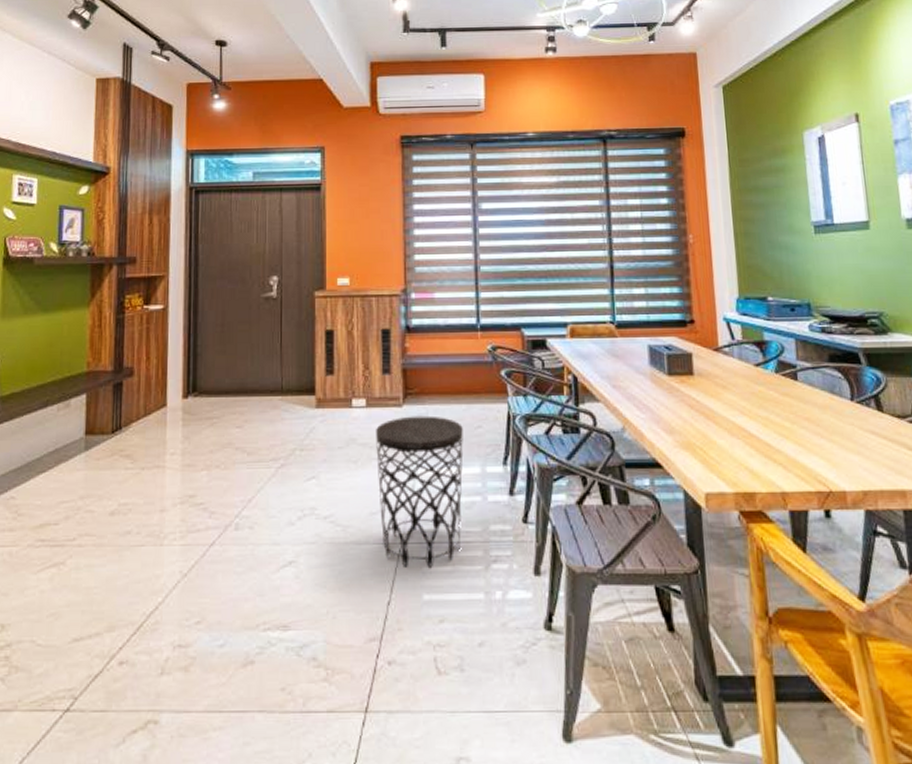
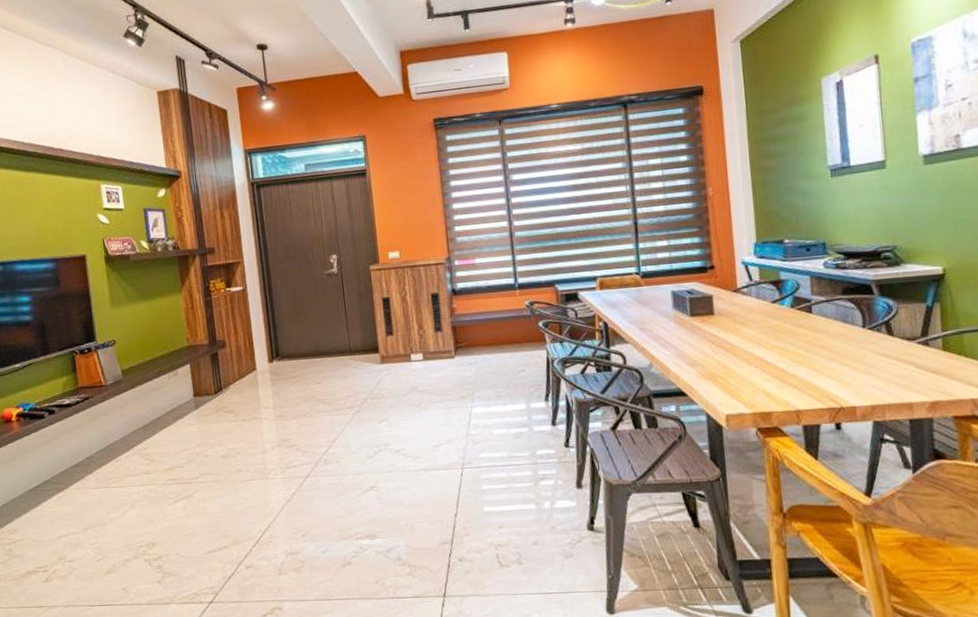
side table: present [376,415,463,569] -> none [433,364,513,487]

